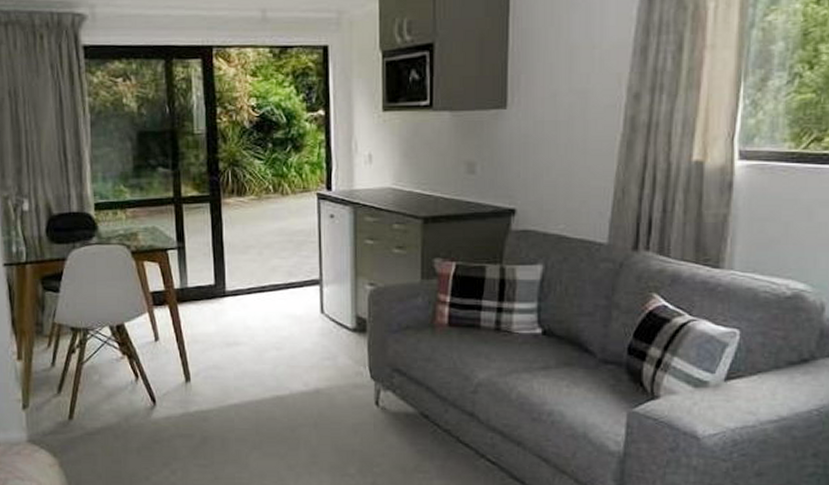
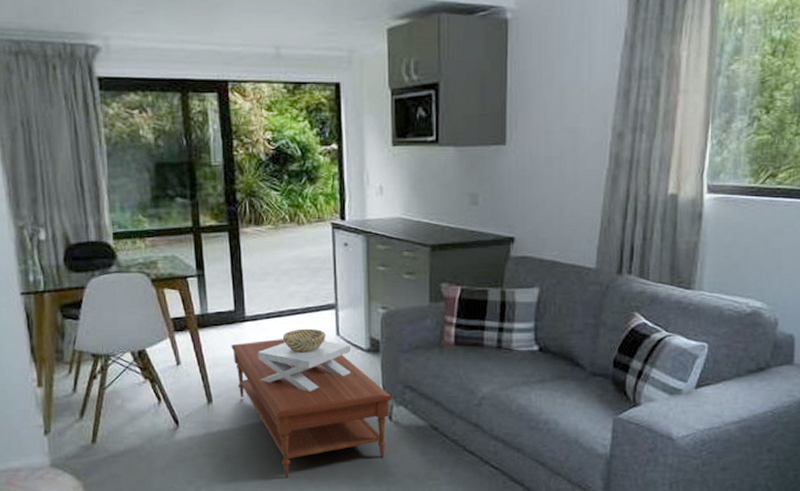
coffee table: none [210,316,379,464] -> present [231,339,392,478]
decorative bowl: none [238,305,336,372] -> present [258,328,352,391]

